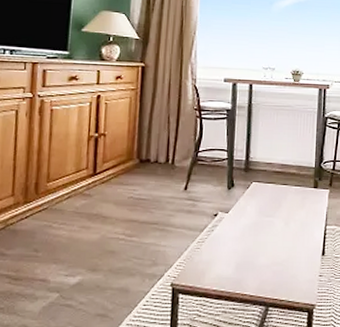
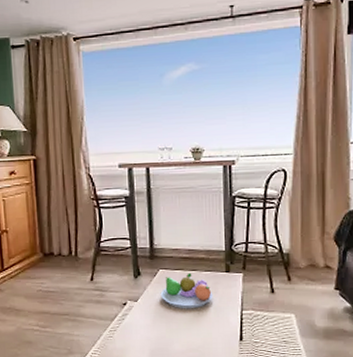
fruit bowl: none [251,186,301,223] -> present [160,272,213,309]

